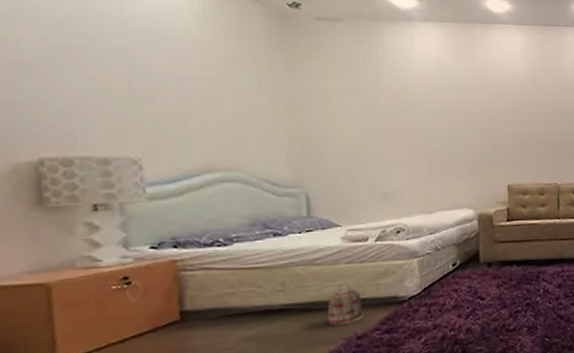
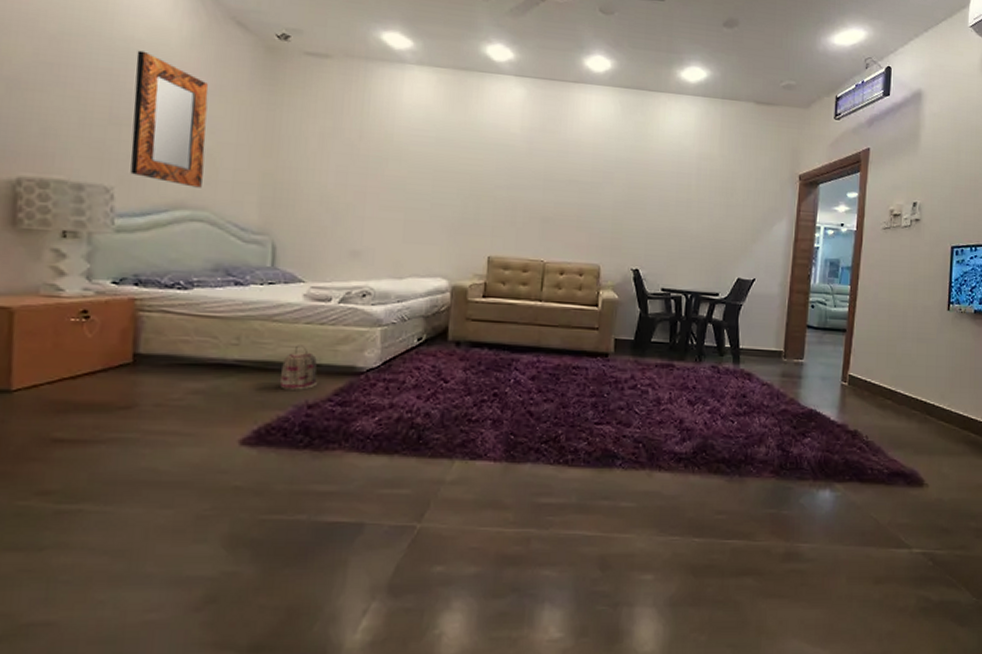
home mirror: none [150,28,230,151] -> present [130,50,209,188]

